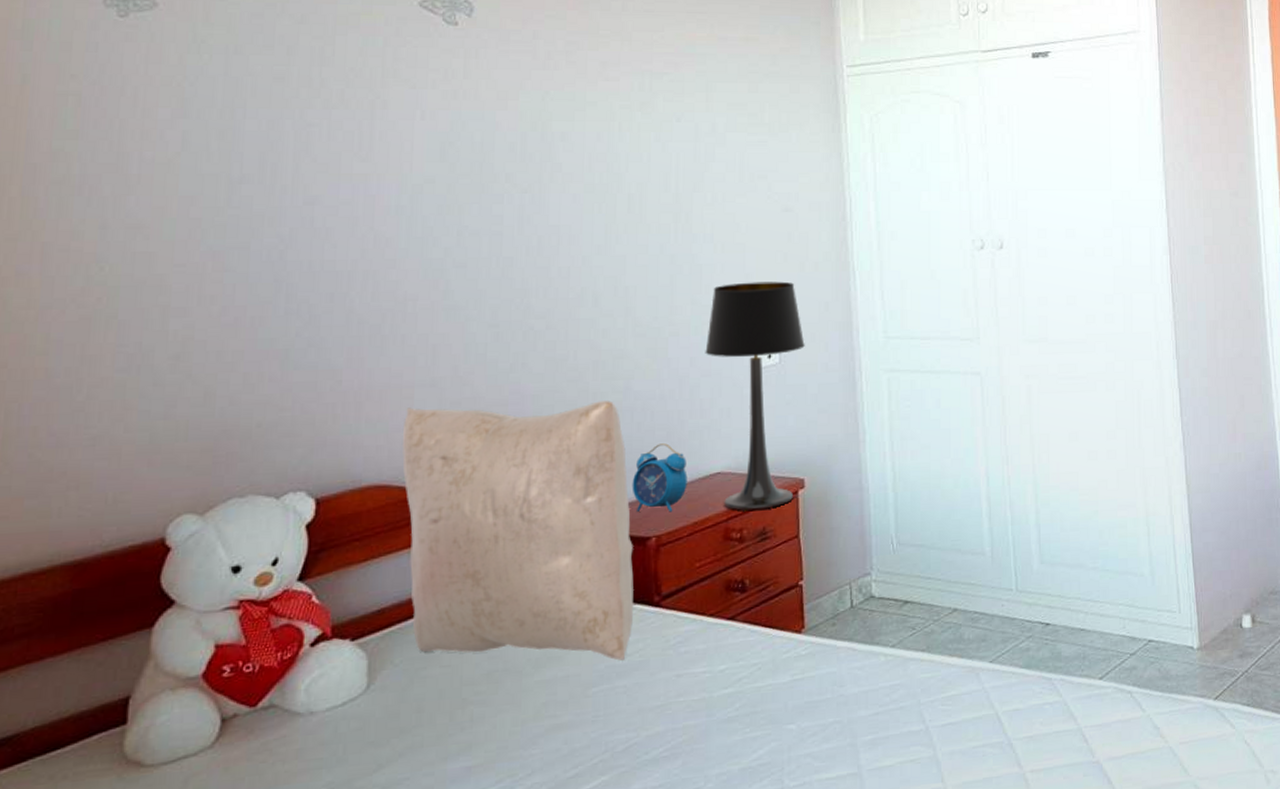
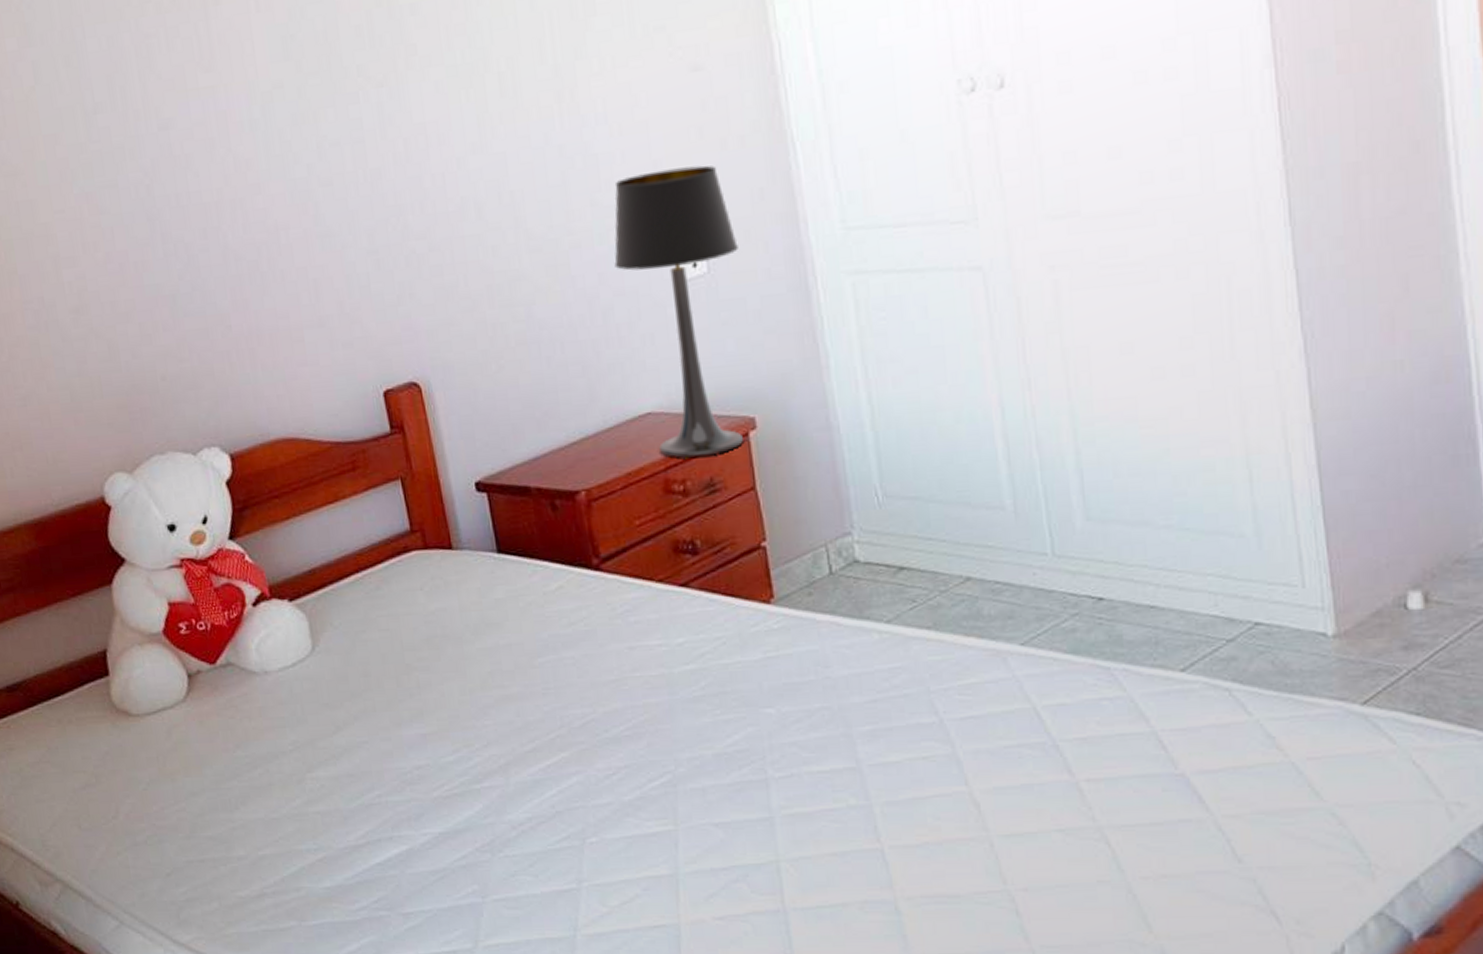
pillow: present [401,401,634,661] -> none [299,332,573,629]
alarm clock: present [632,443,688,512] -> none [549,380,614,462]

